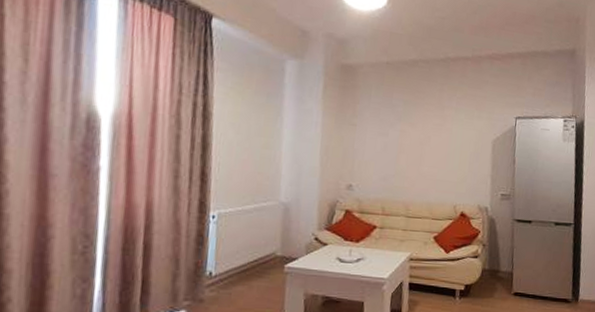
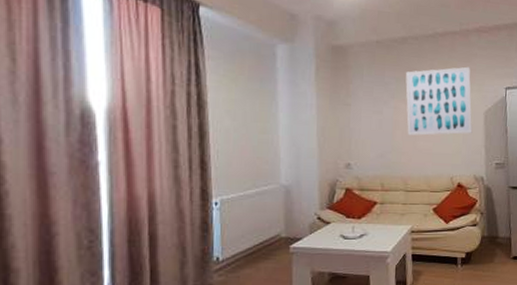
wall art: none [412,93,481,162] -> present [405,66,473,136]

